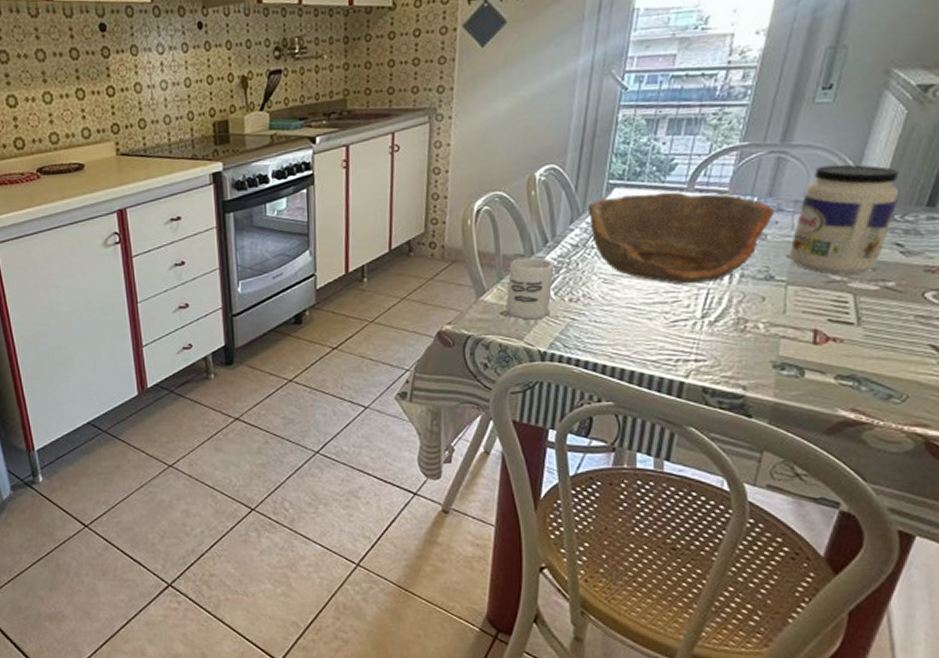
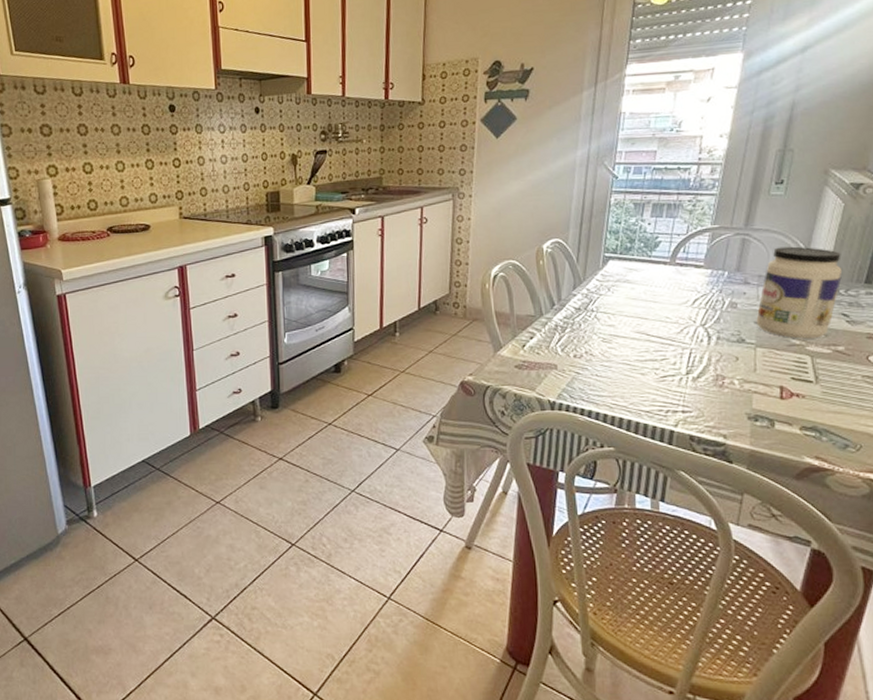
cup: present [506,257,555,320] -> none [519,318,561,373]
bowl: present [589,192,775,285] -> none [588,265,743,345]

